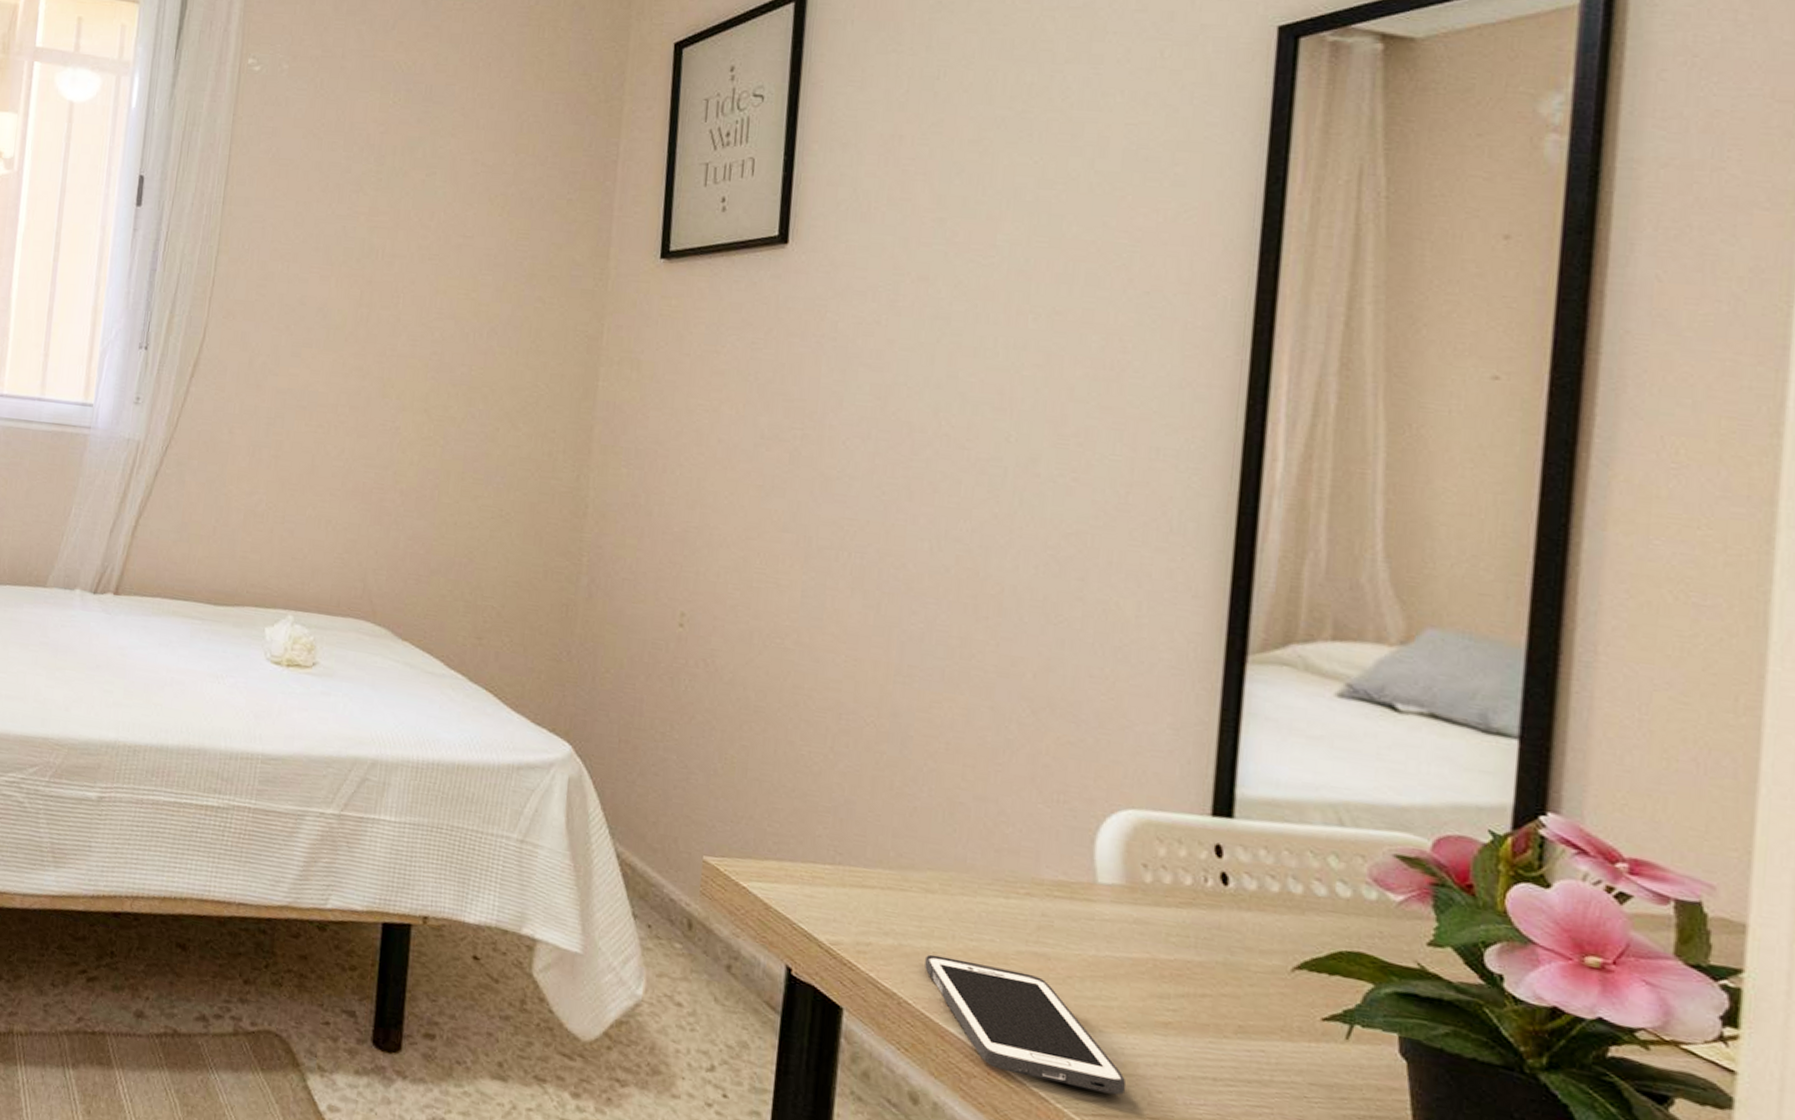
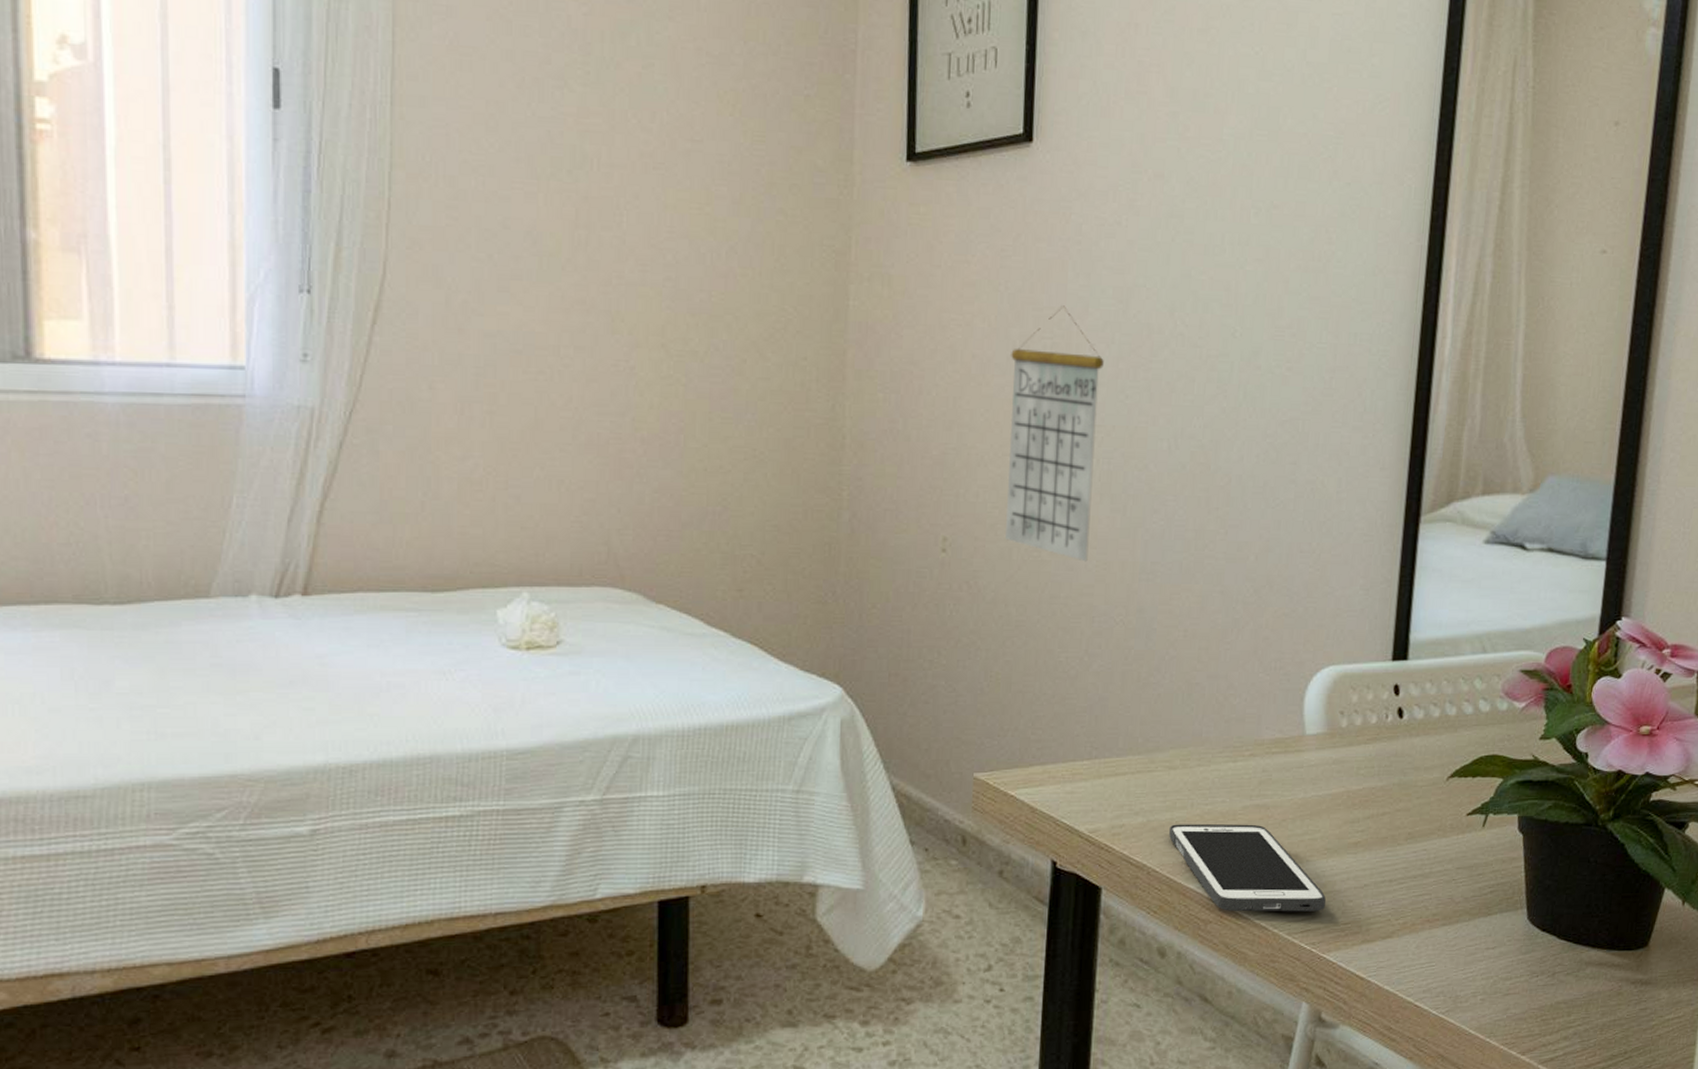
calendar: none [746,398,859,656] -> present [1005,305,1104,562]

